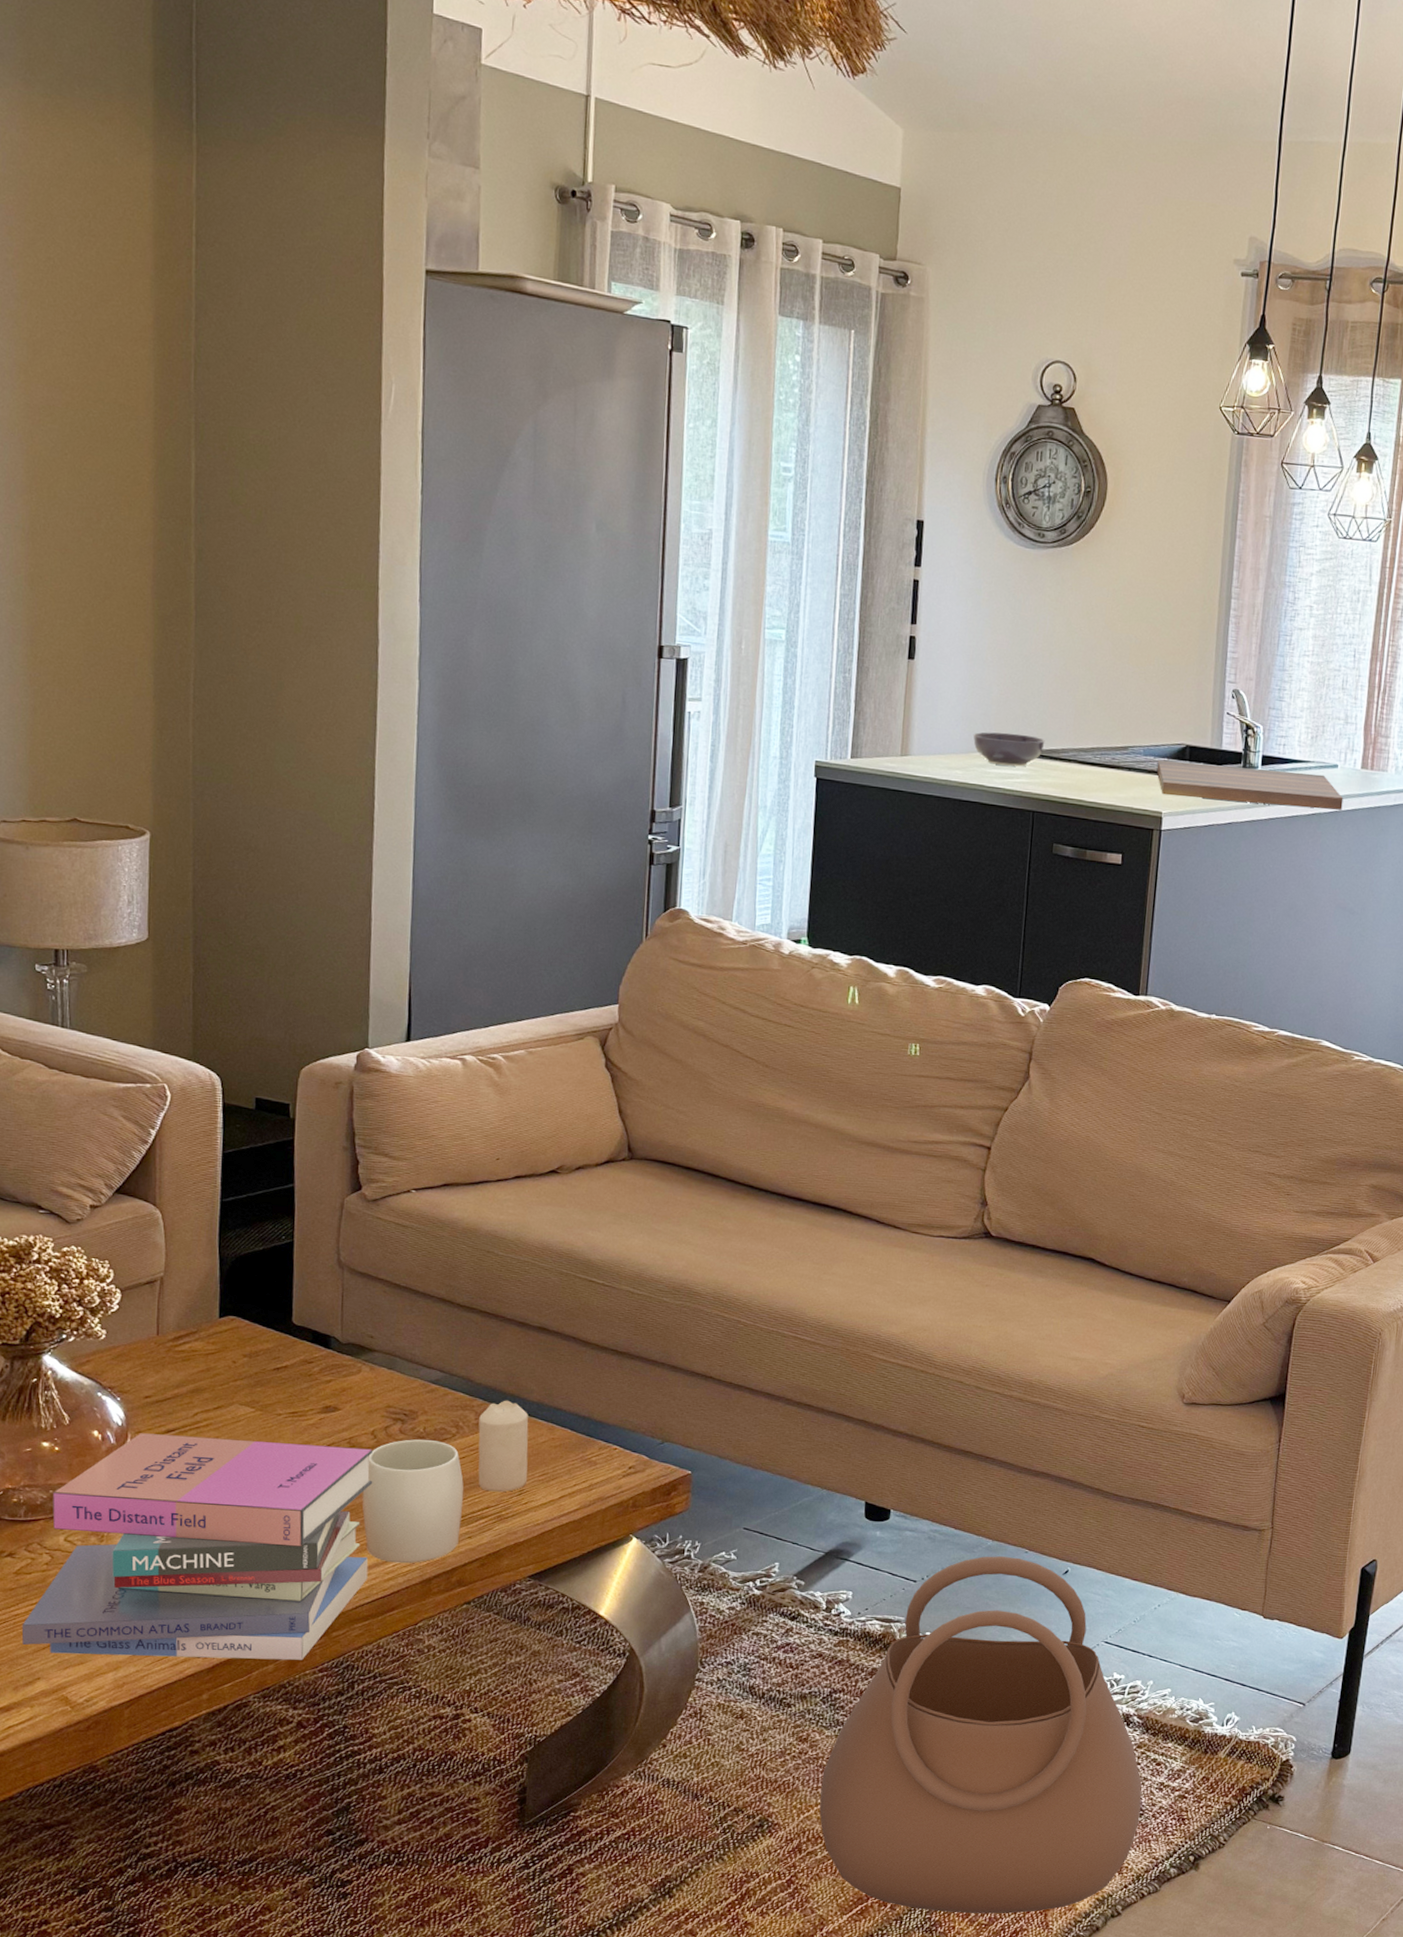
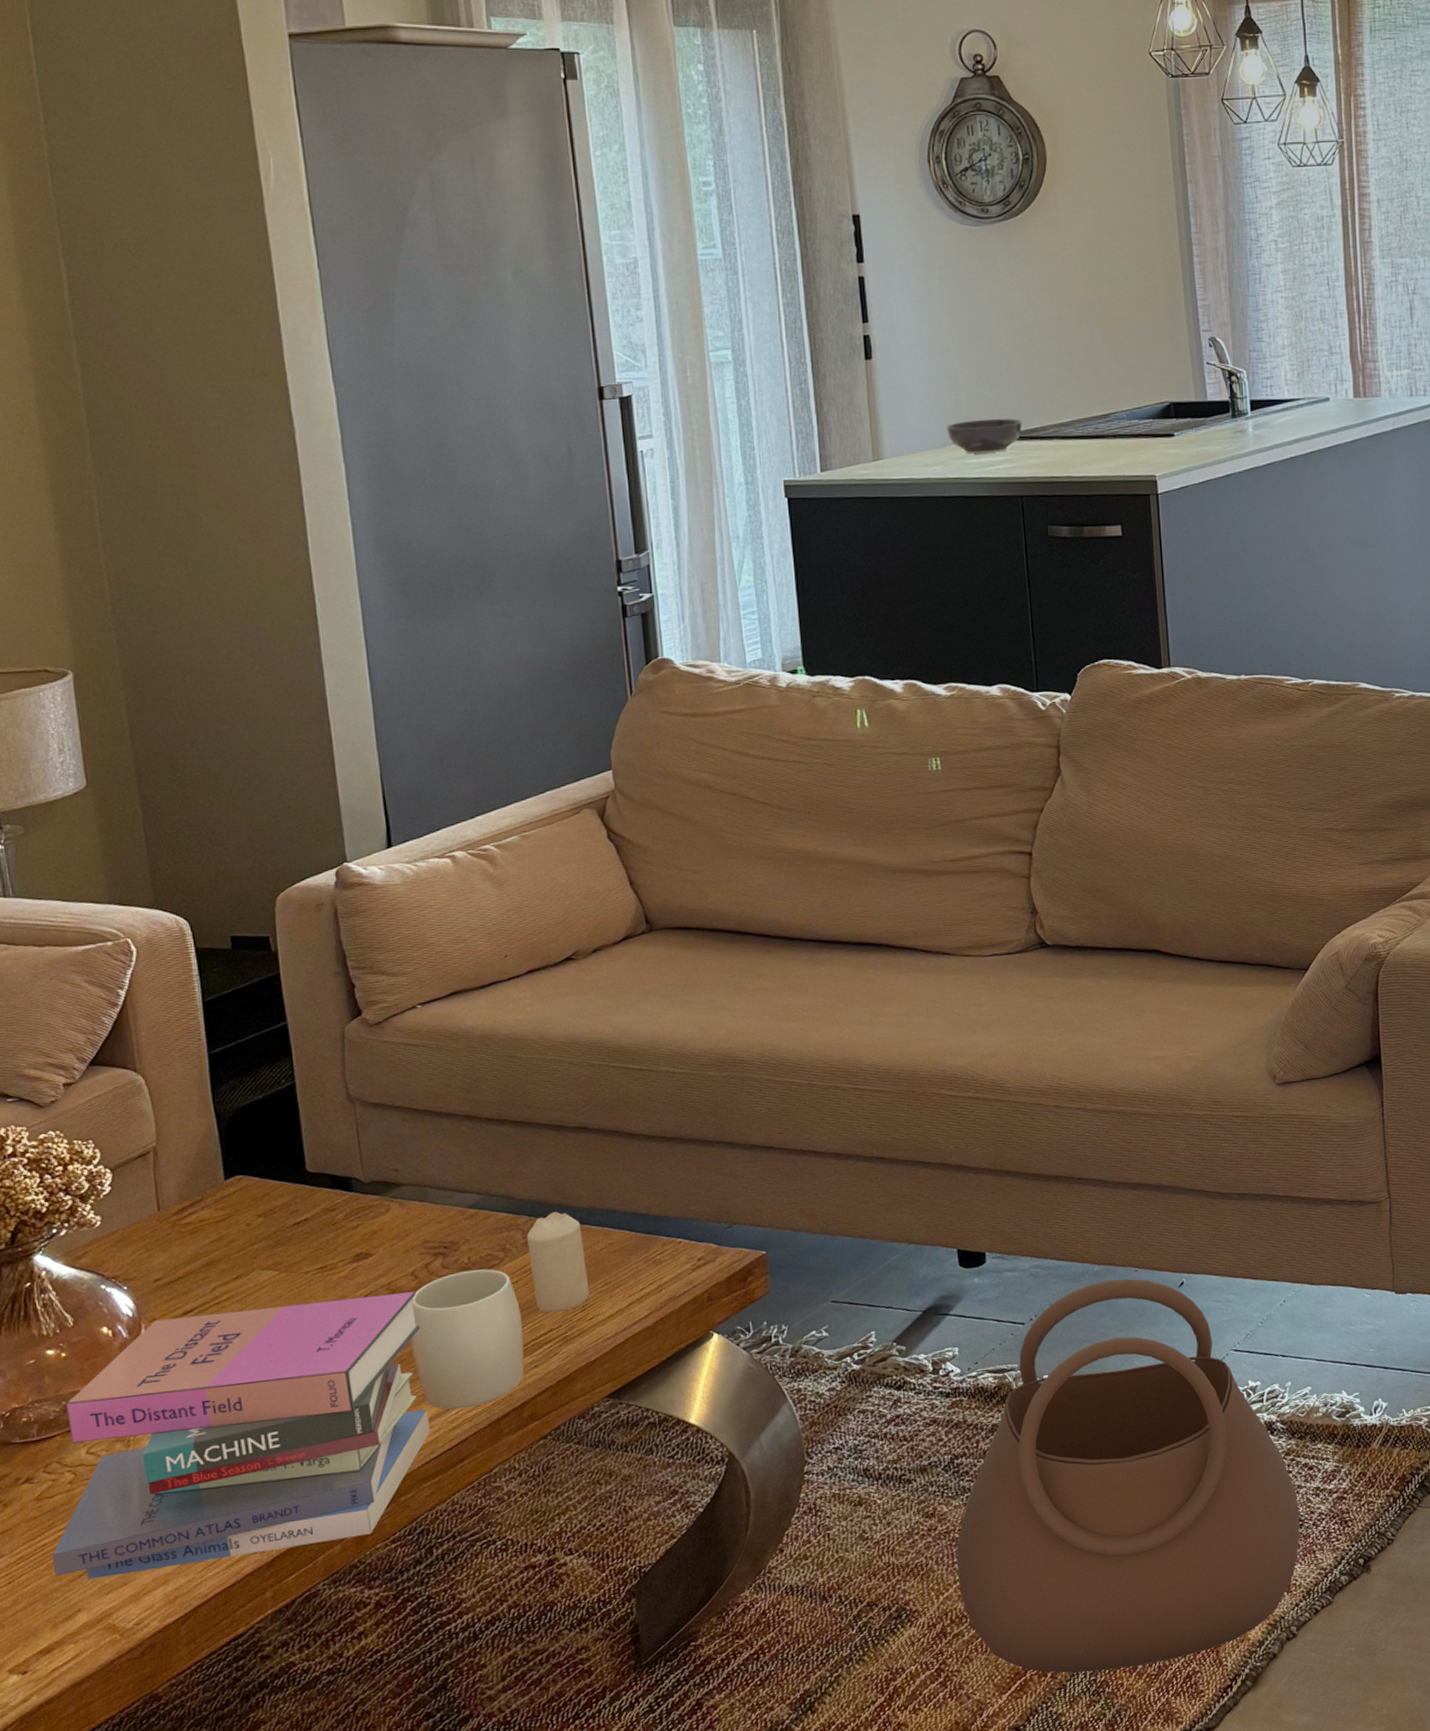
cutting board: present [1156,760,1344,810] -> none [1142,410,1341,457]

